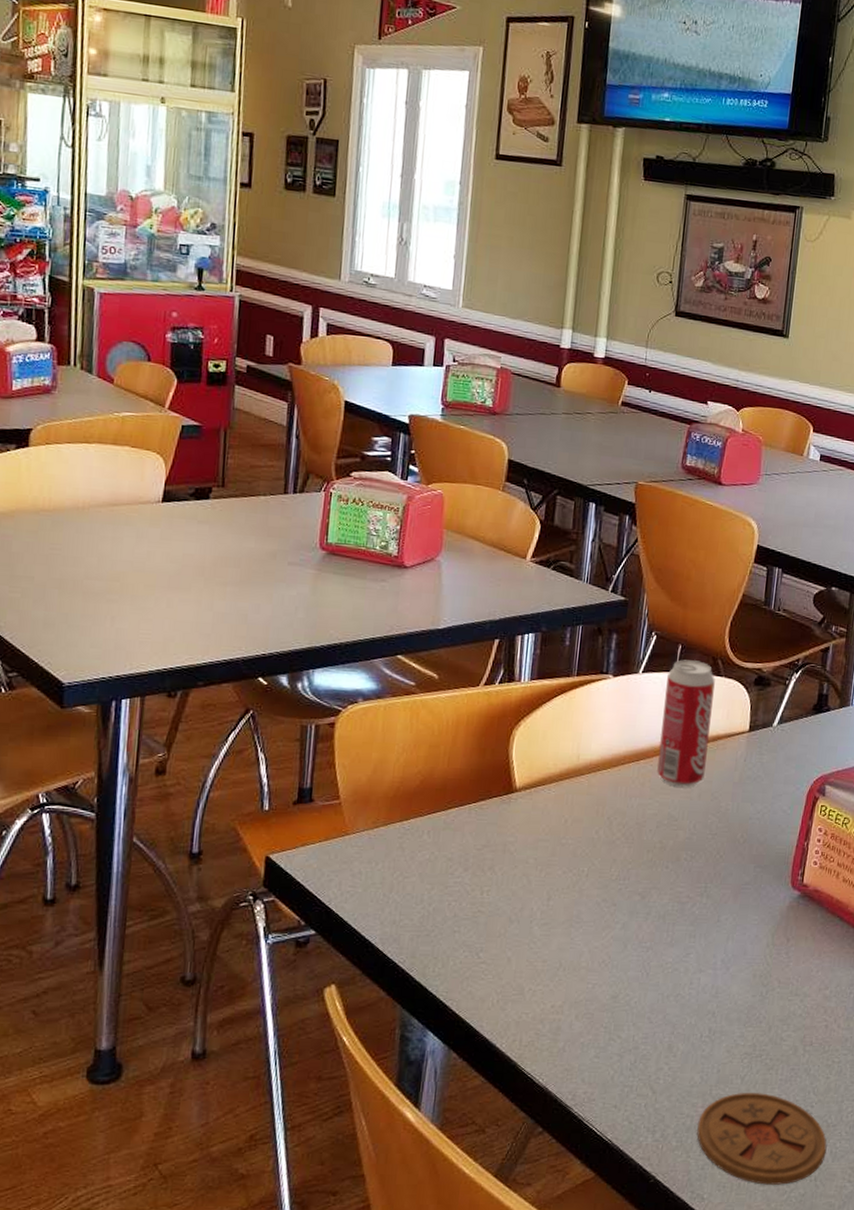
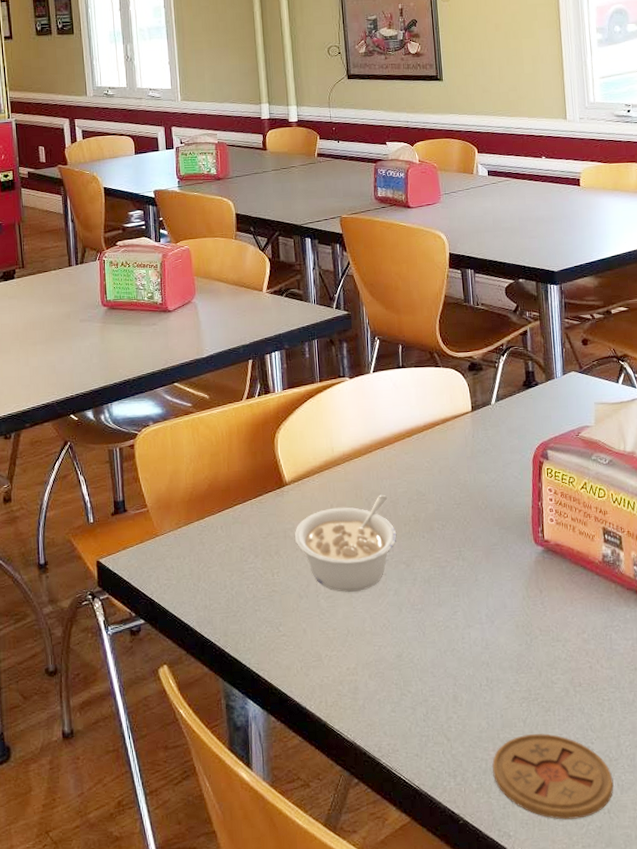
legume: none [515,814,637,921] -> present [294,494,397,592]
beverage can: present [657,659,715,787] -> none [394,356,441,466]

